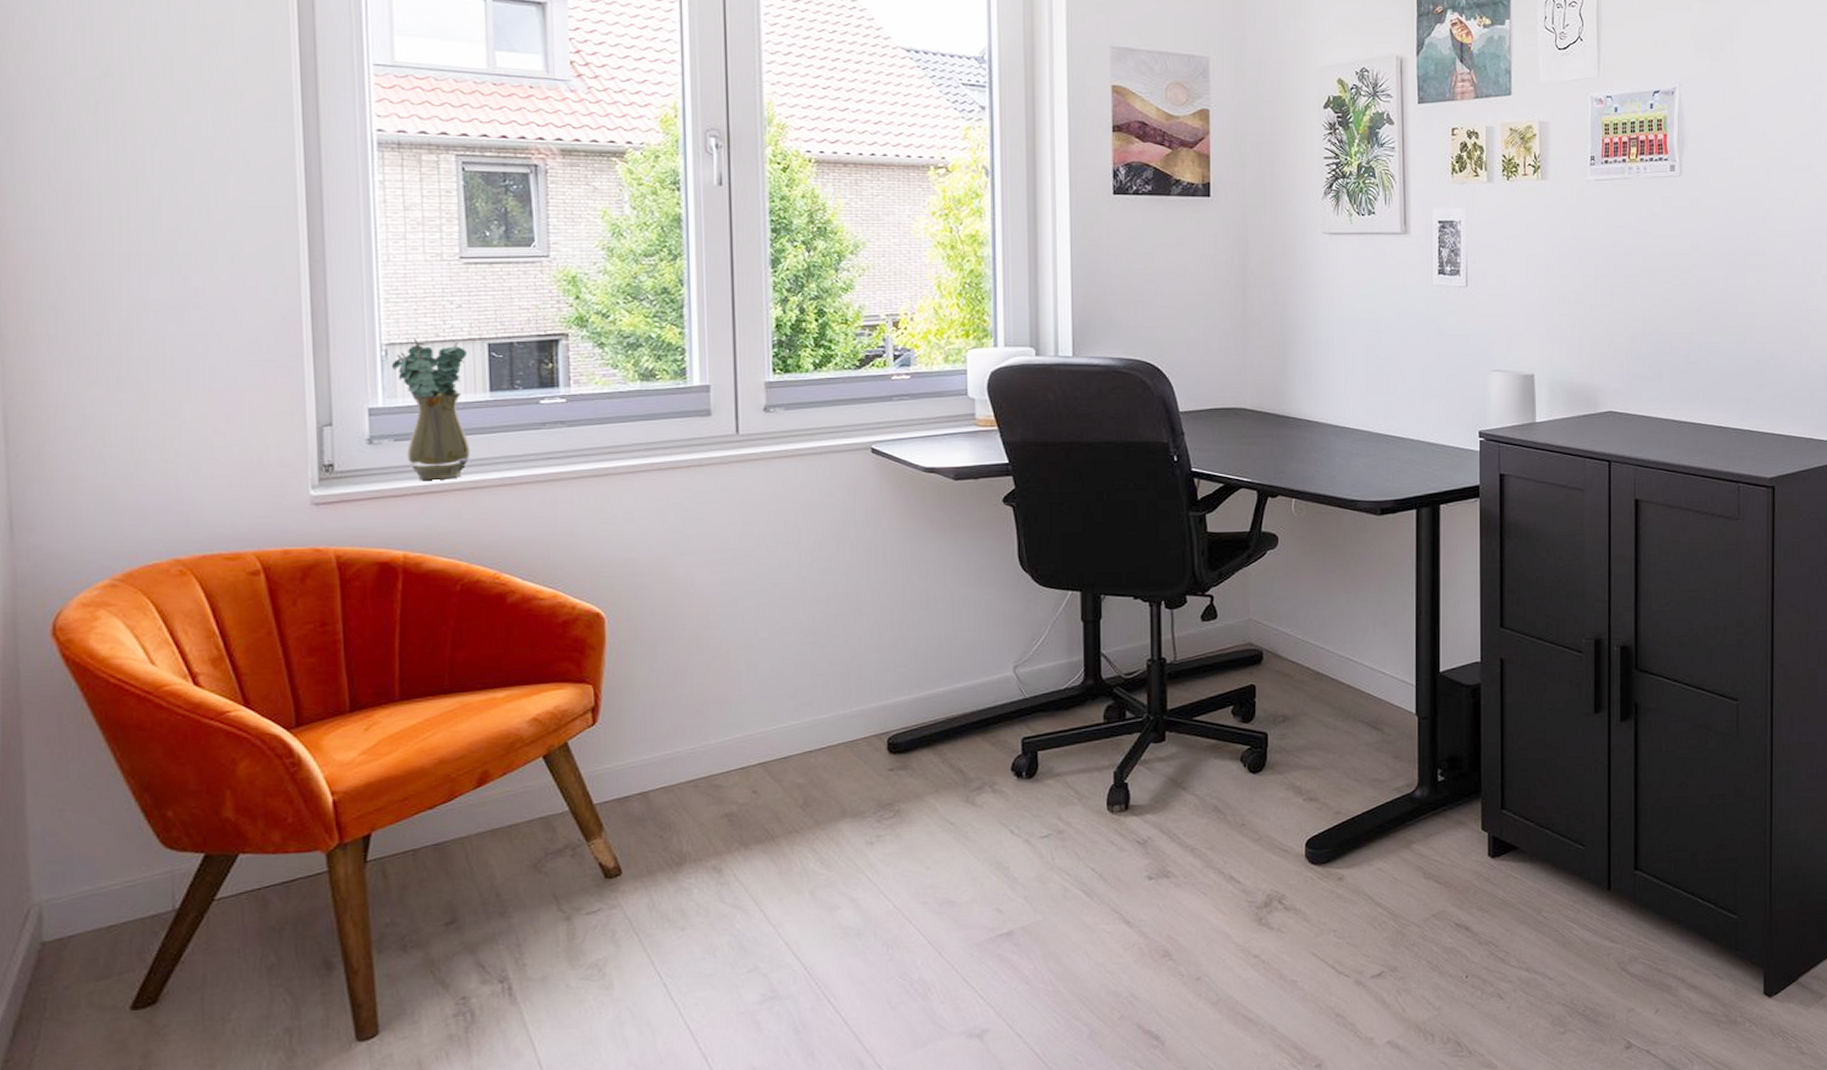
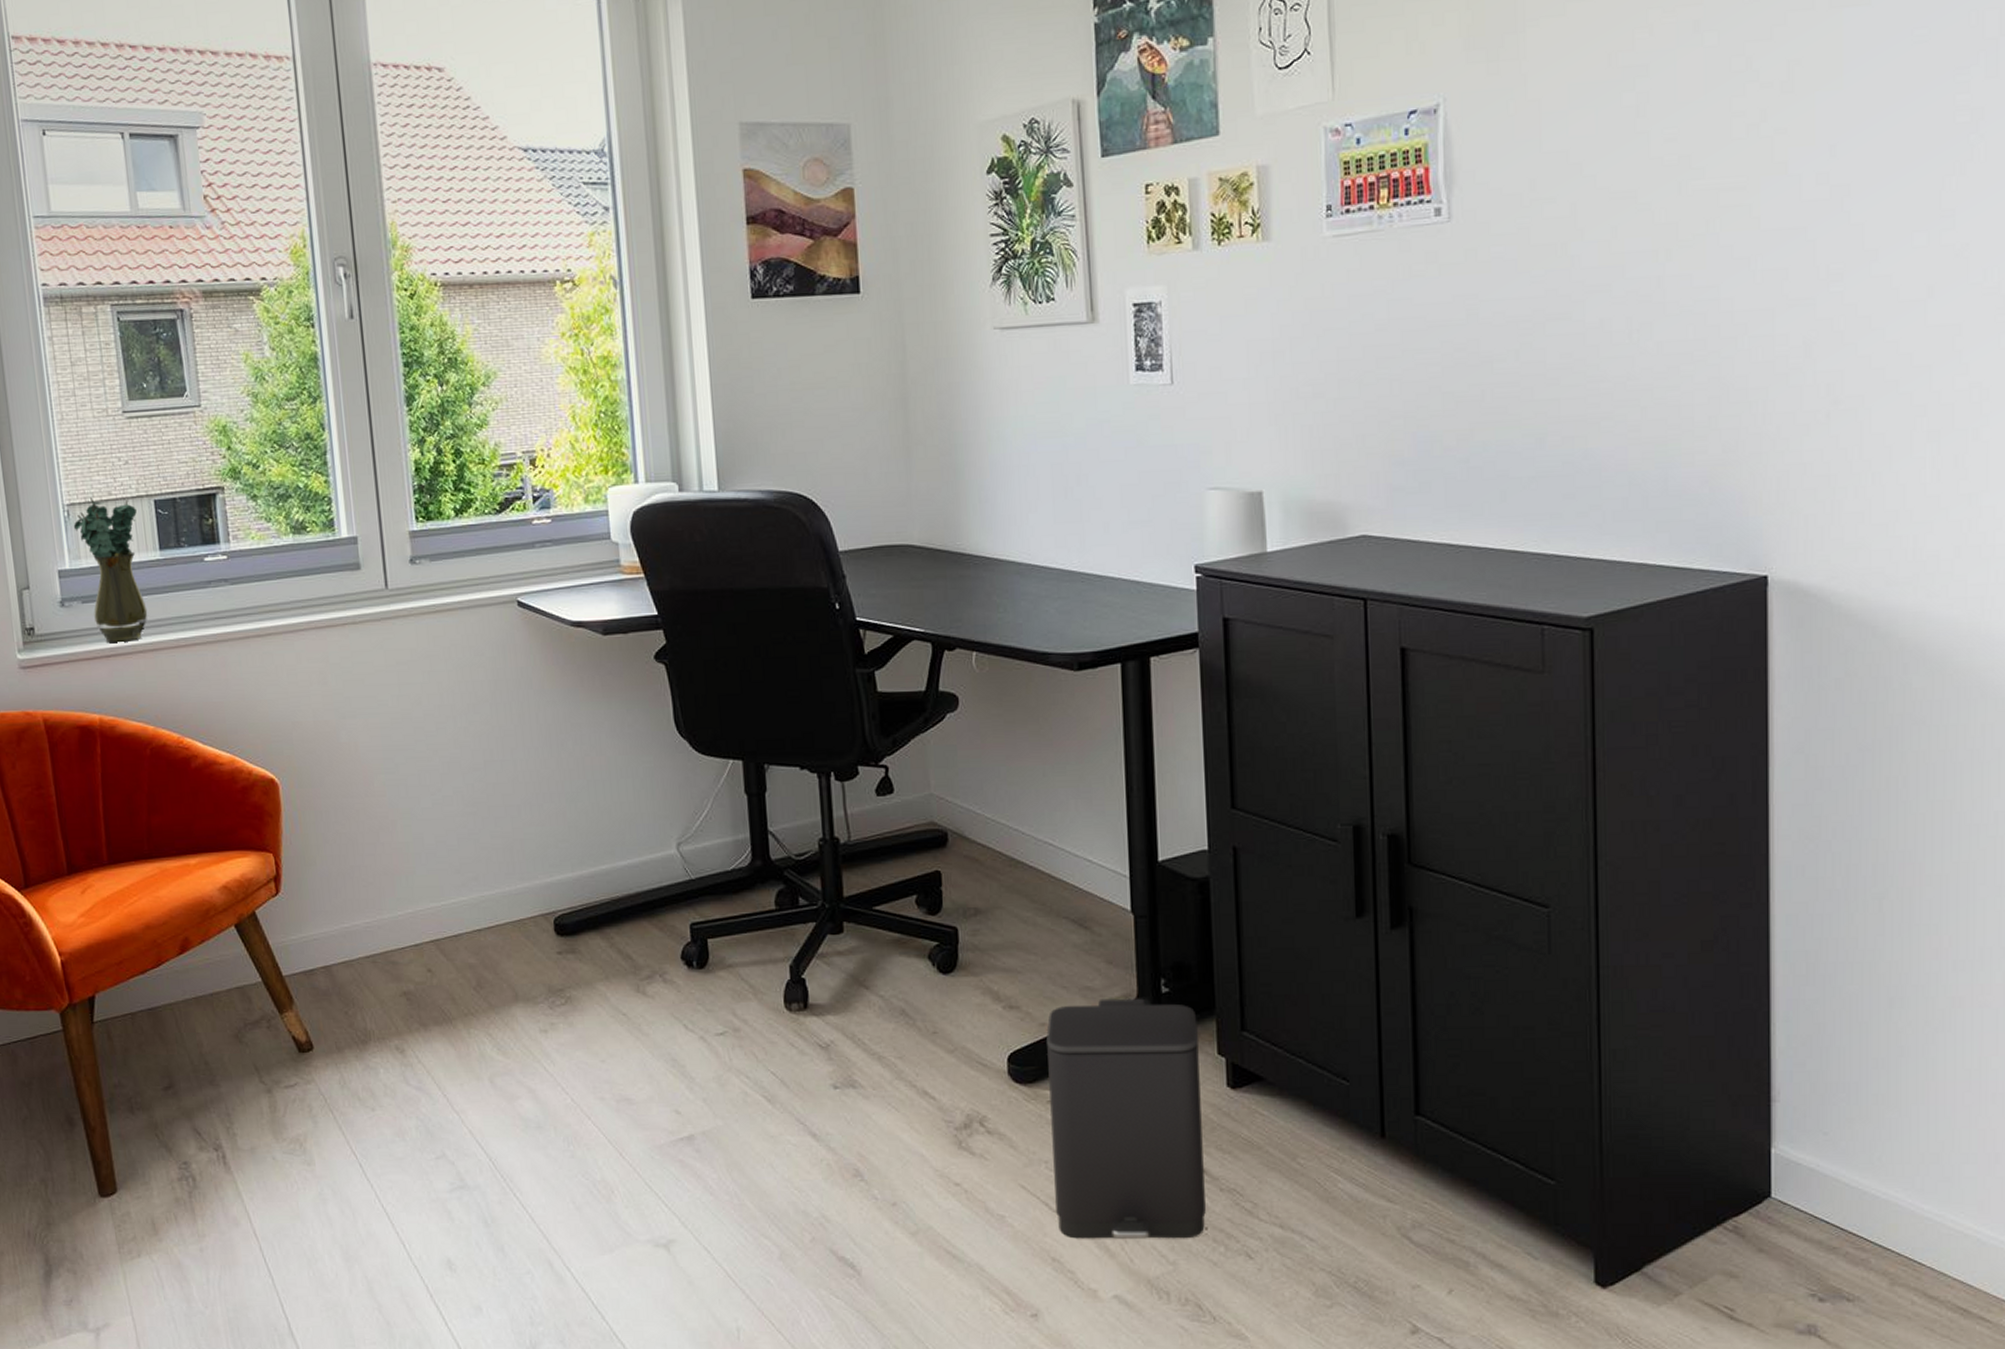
pedal bin: none [1339,786,1467,994] -> present [1045,998,1206,1239]

